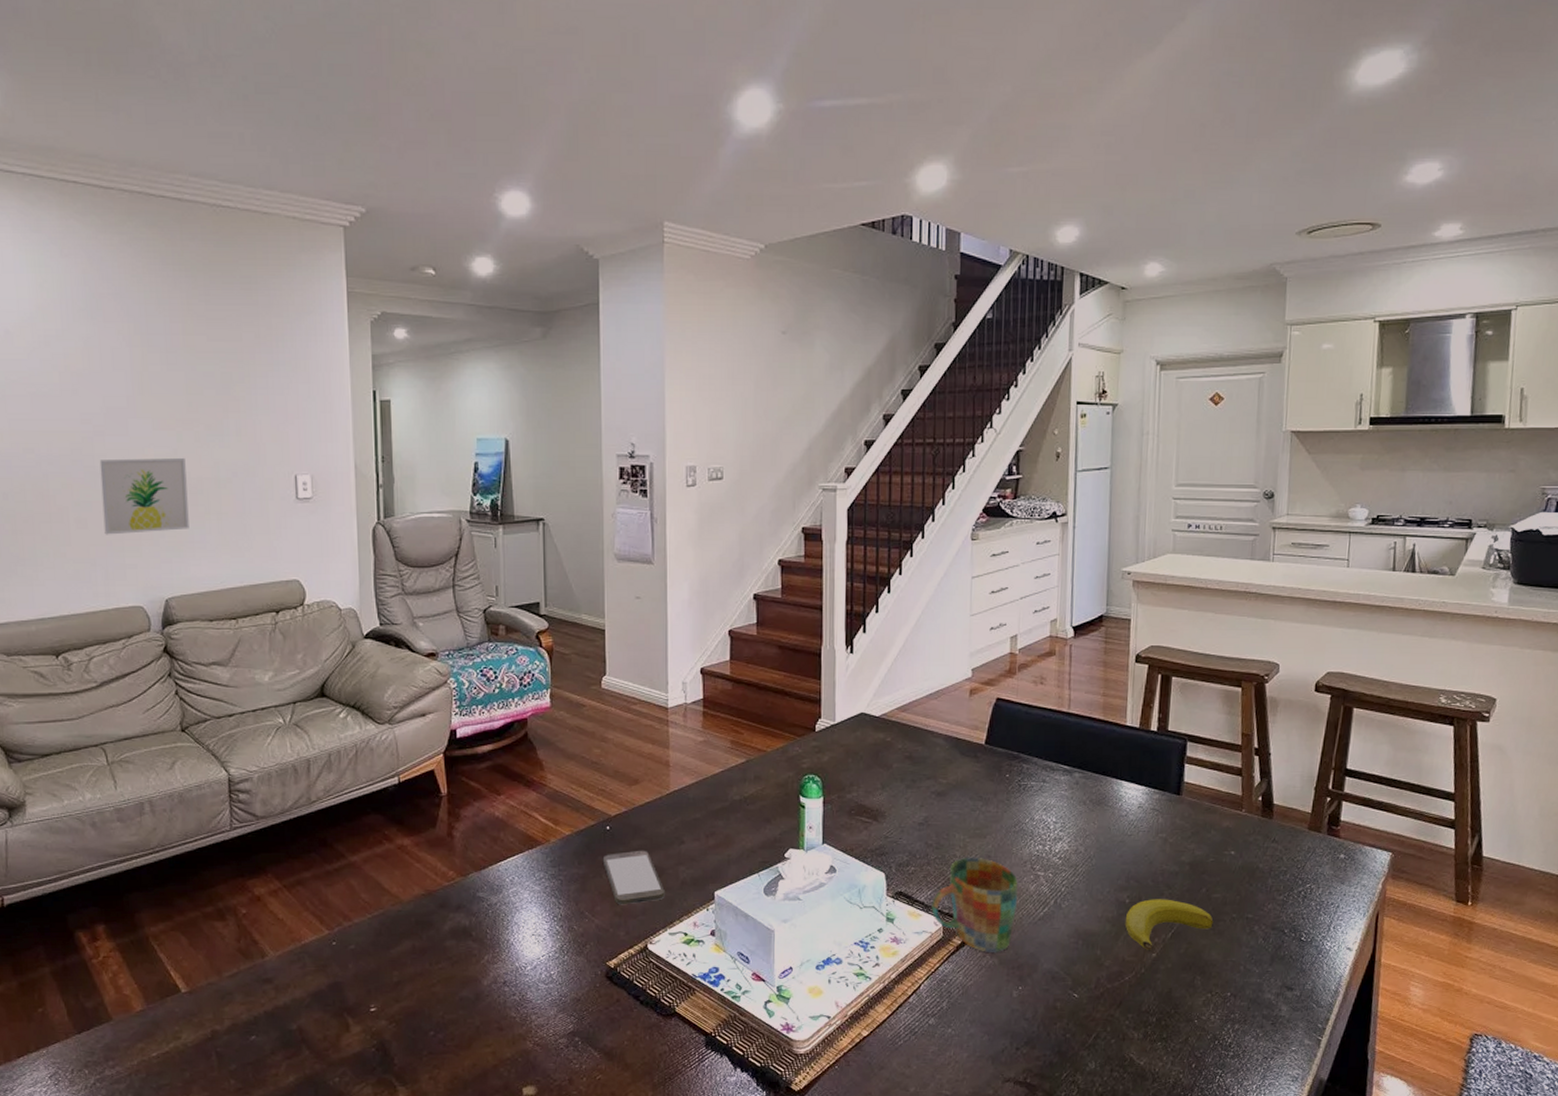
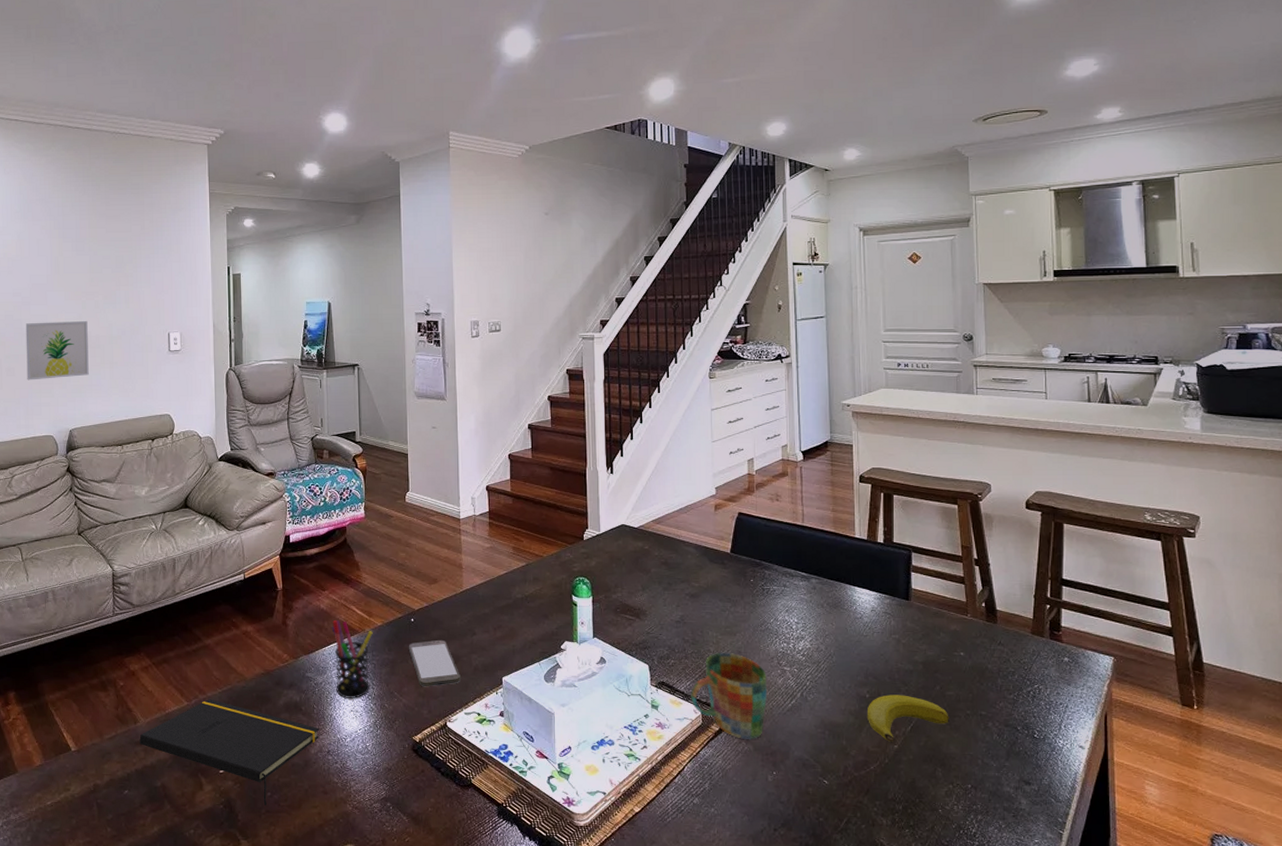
notepad: none [268,926,494,1046] -> present [139,699,320,805]
pen holder: none [509,829,560,920] -> present [331,619,373,698]

